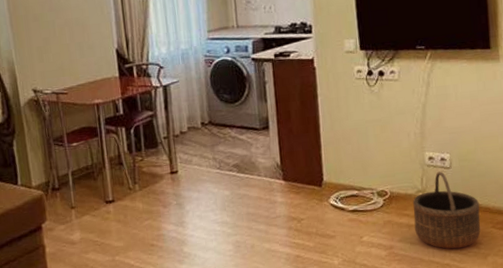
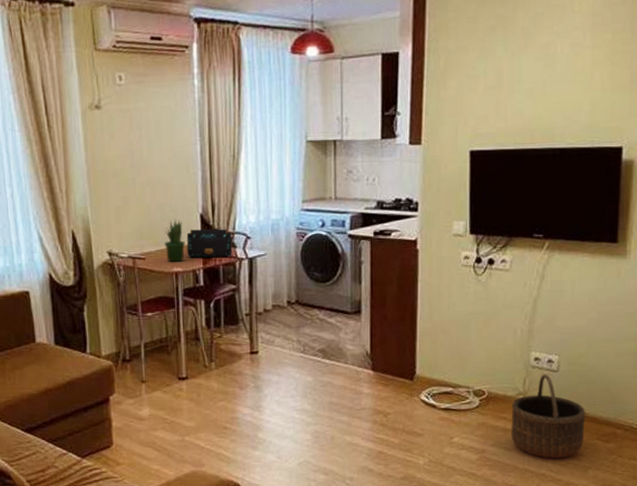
planter: none [84,55,104,95] -> present [164,219,186,262]
handbag: none [104,60,148,90] -> present [186,228,233,259]

